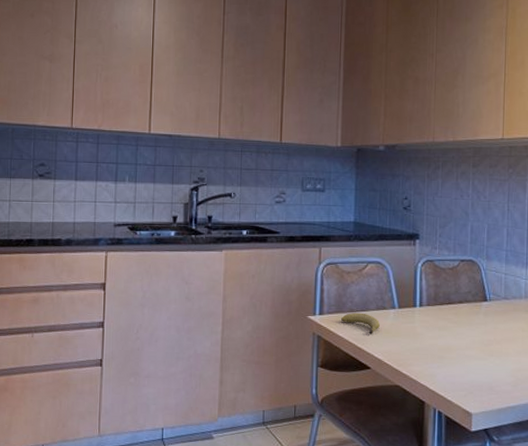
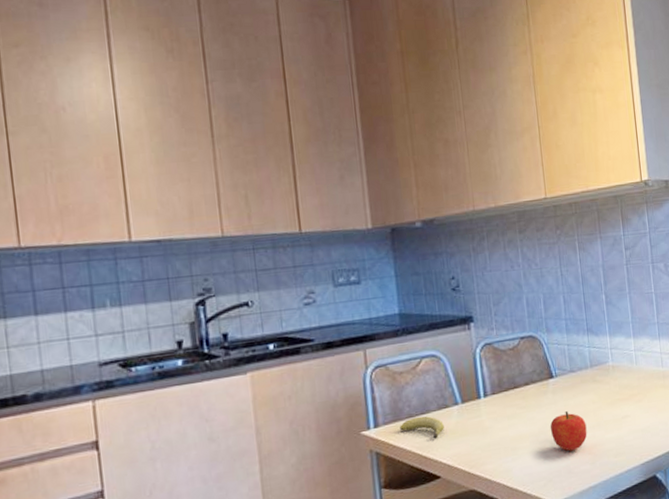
fruit: none [477,334,513,371] -> present [550,411,587,451]

